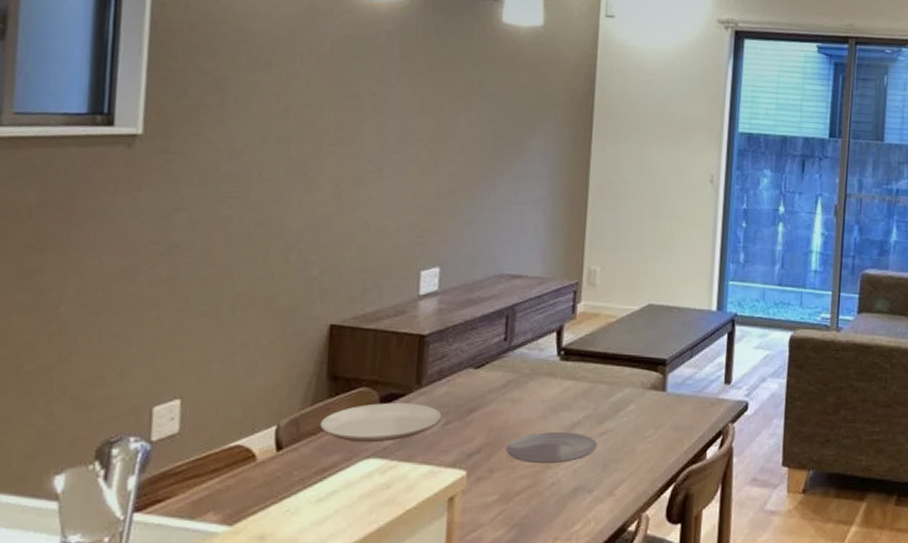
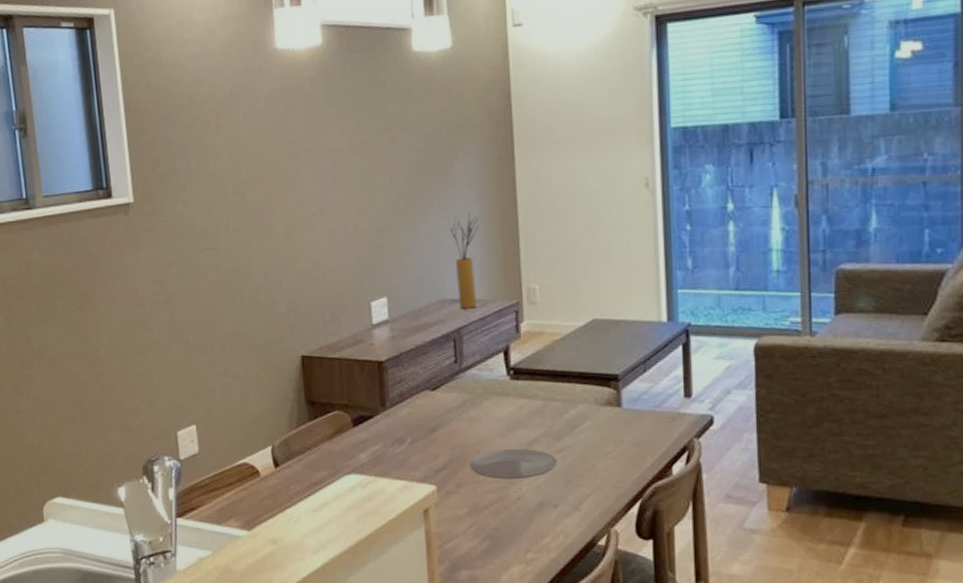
plate: present [320,403,441,443] -> none [306,424,407,460]
vase: none [517,188,548,285] -> present [450,211,479,309]

